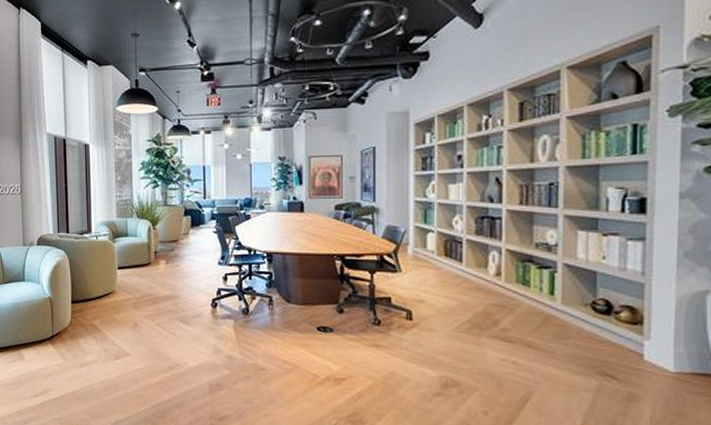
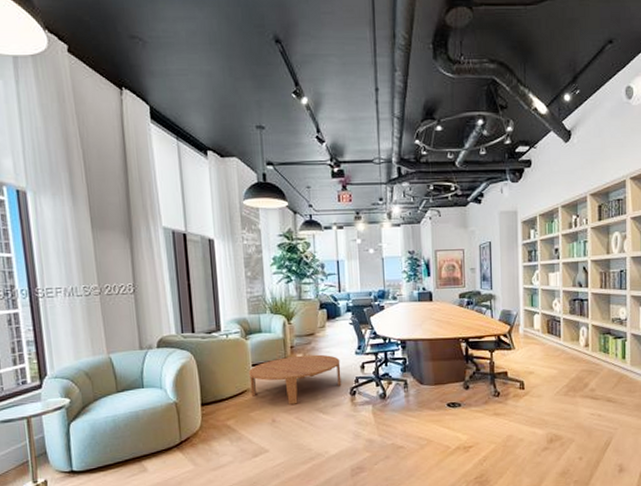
coffee table: none [114,261,203,311] -> present [248,354,342,405]

